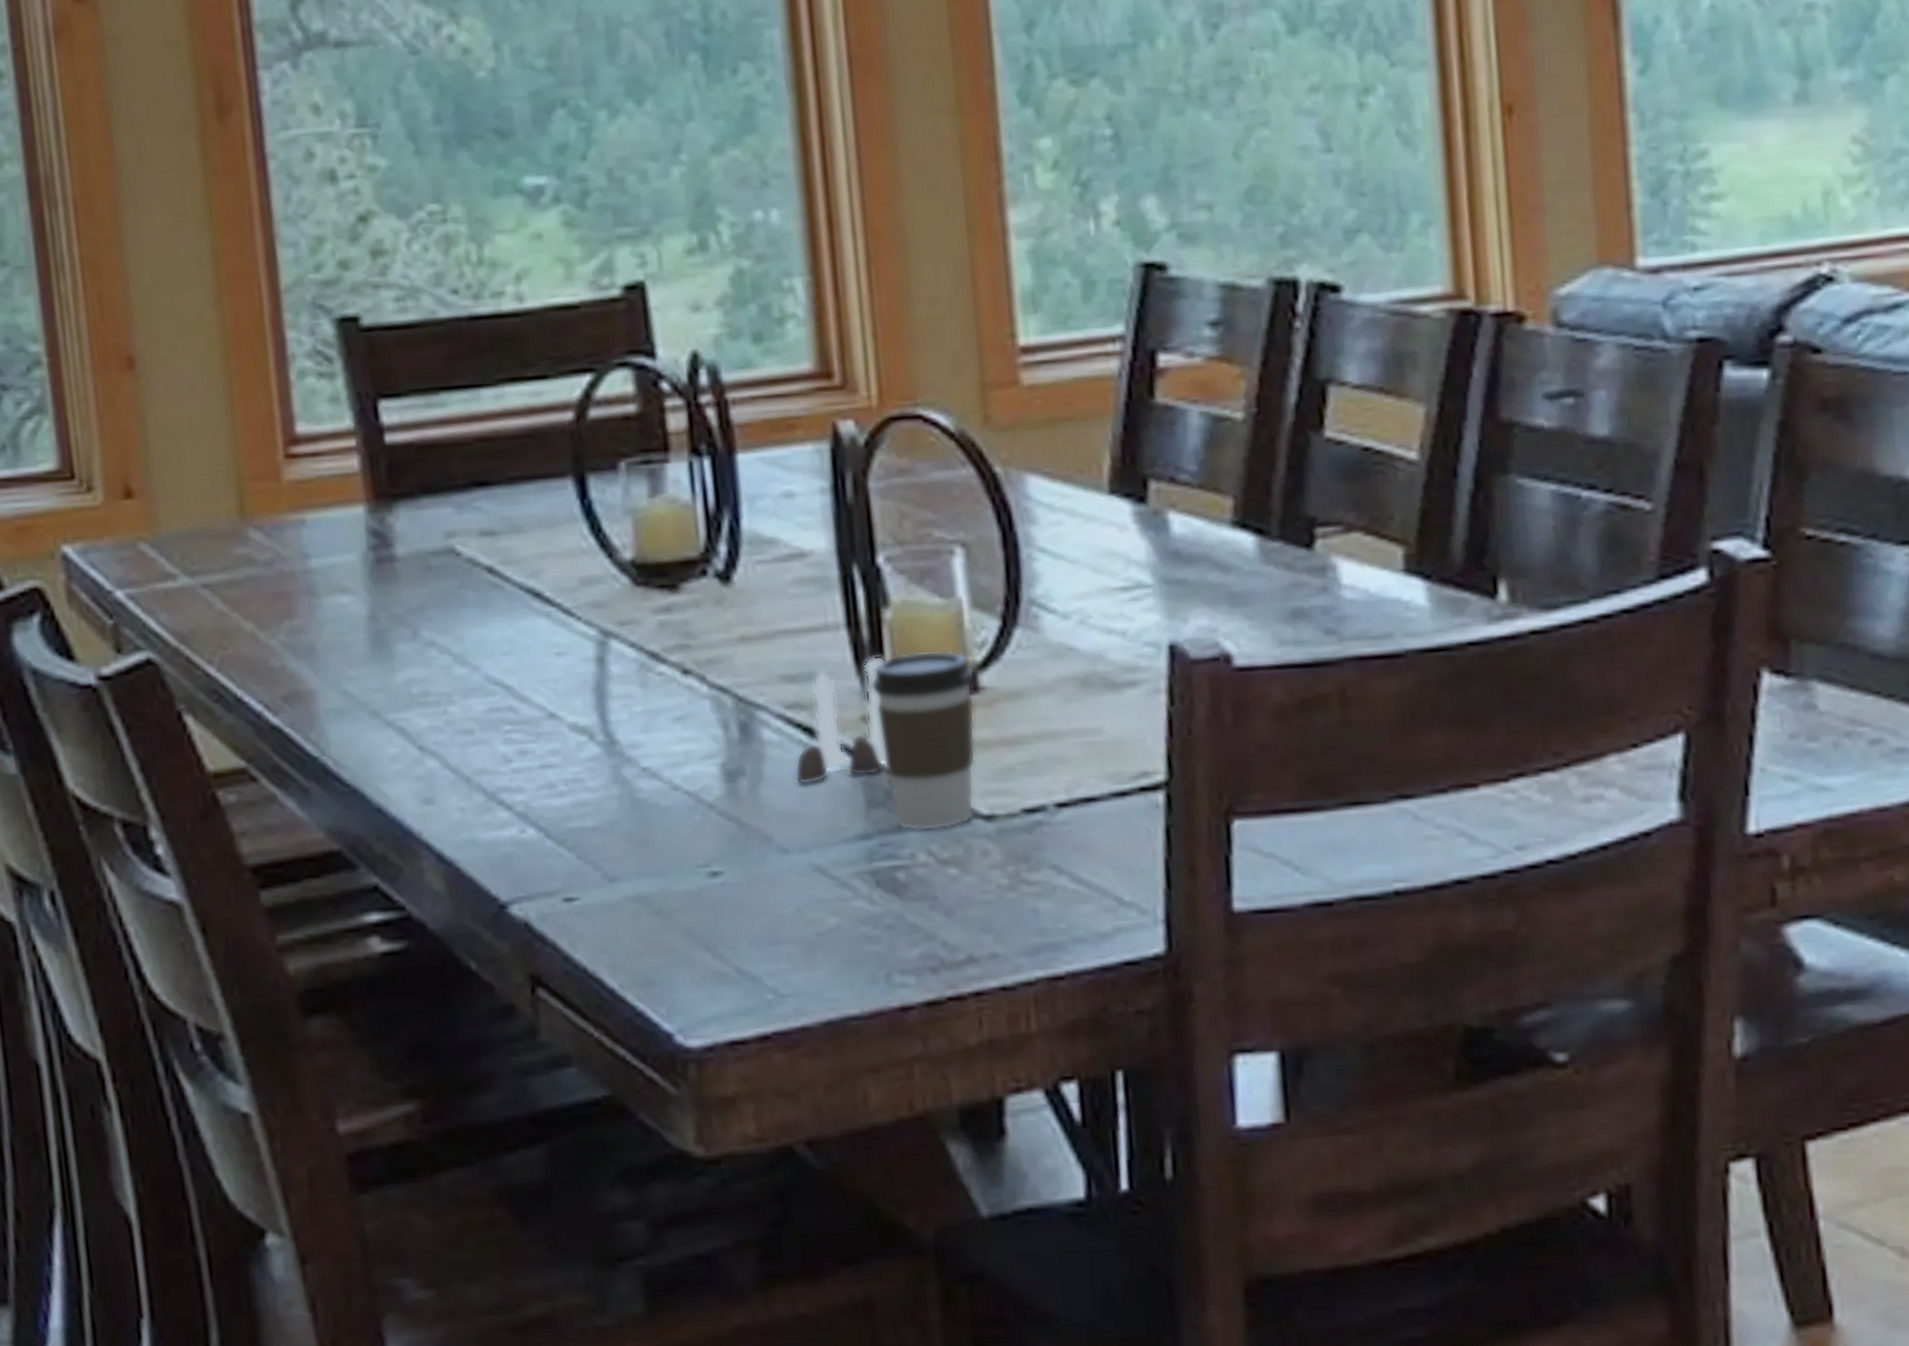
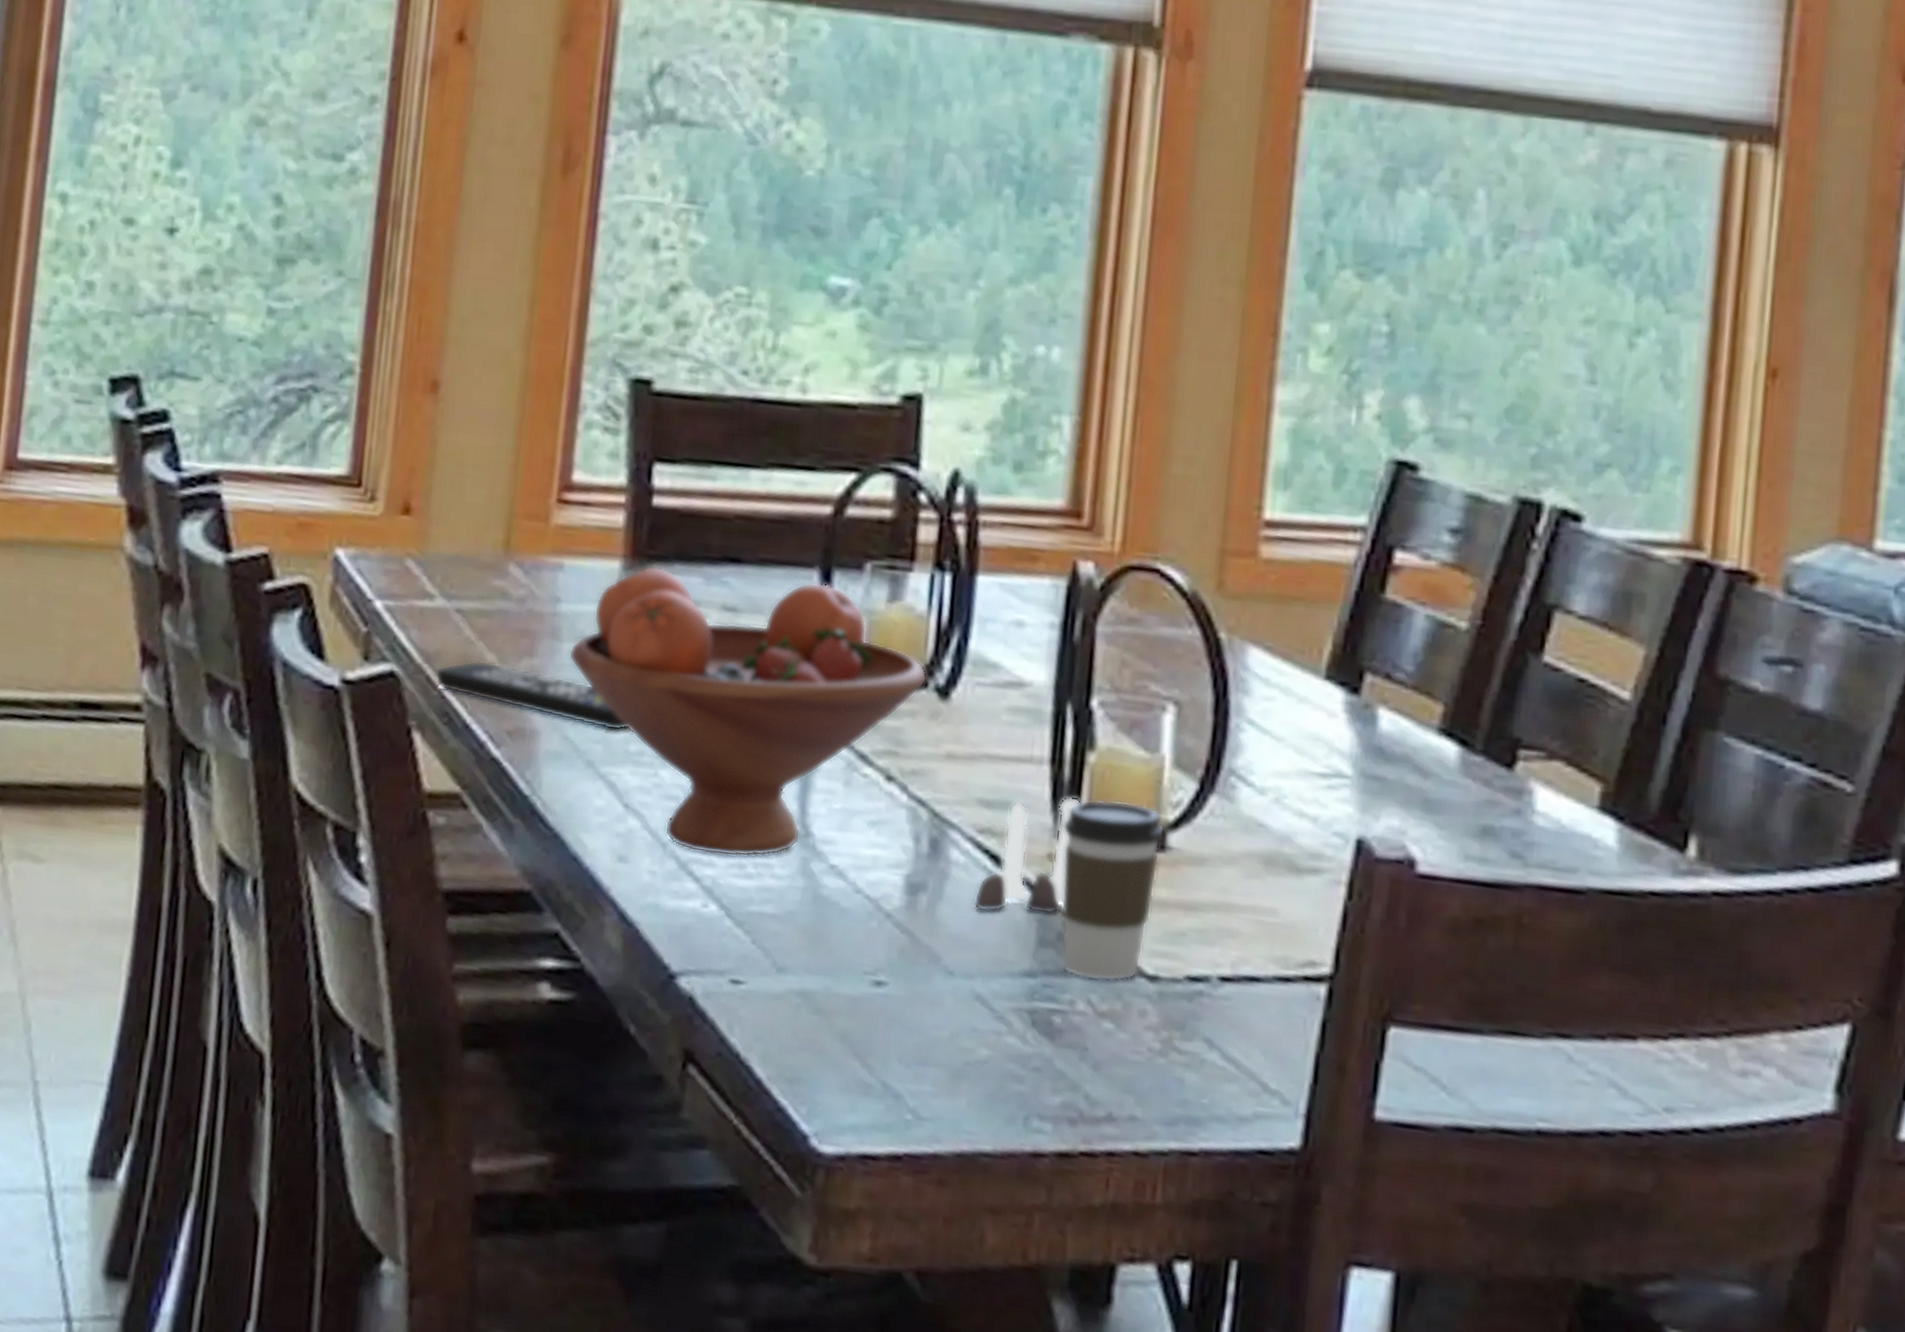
remote control: none [194,631,407,677] -> present [435,660,628,731]
fruit bowl: none [329,490,705,781] -> present [568,565,927,857]

